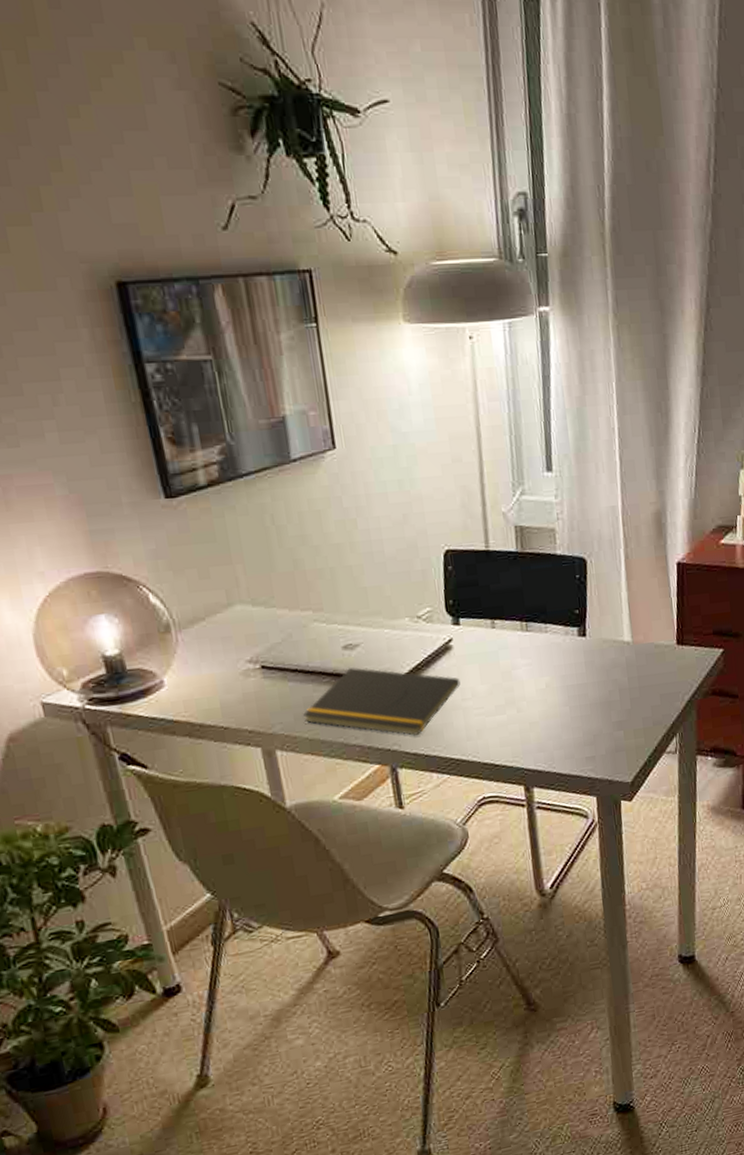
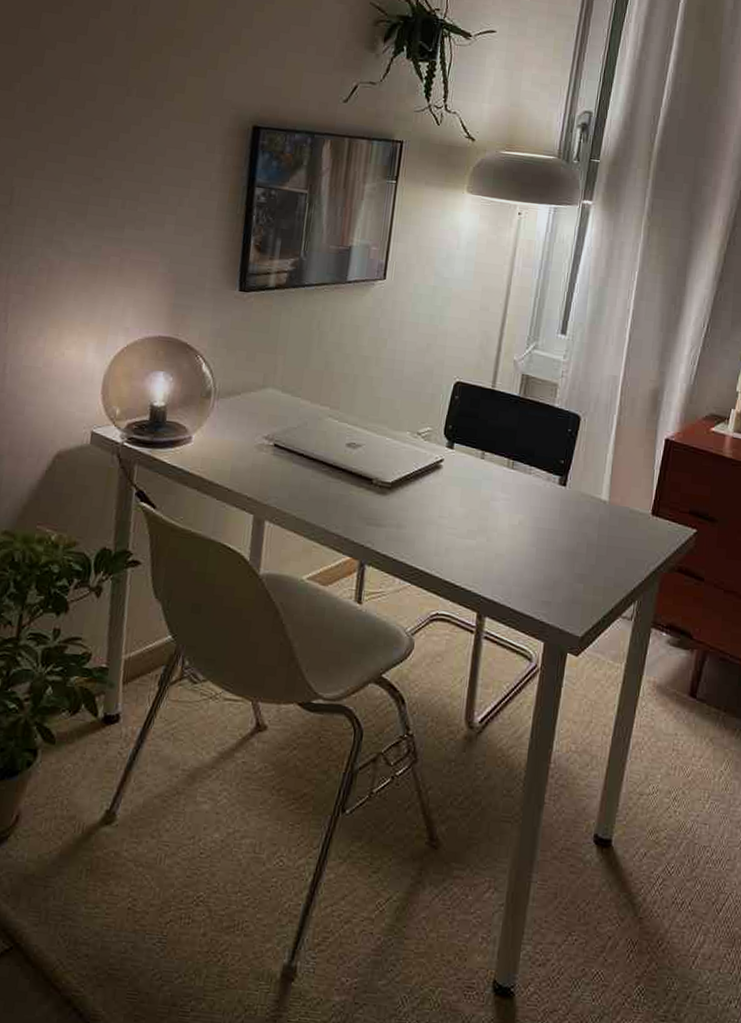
notepad: present [303,667,461,736] -> none [297,463,442,539]

